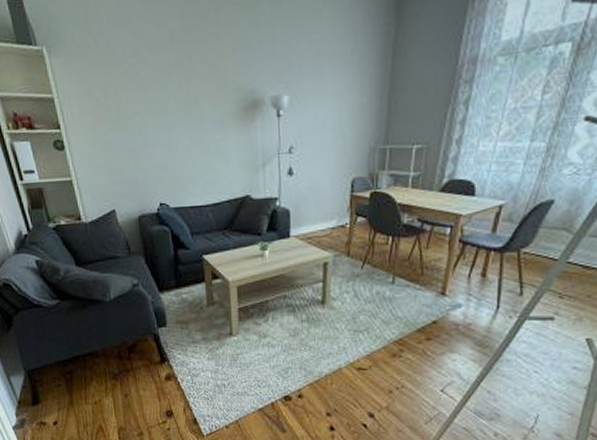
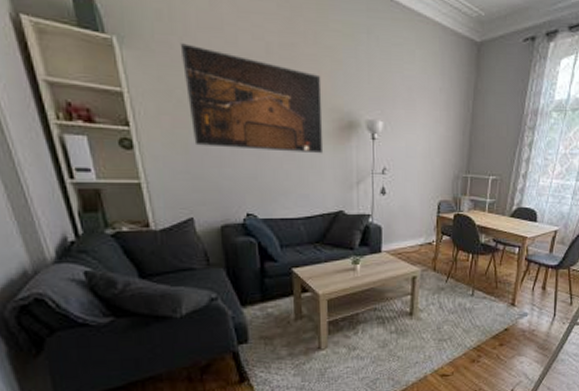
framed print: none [95,43,229,141] -> present [180,43,324,154]

